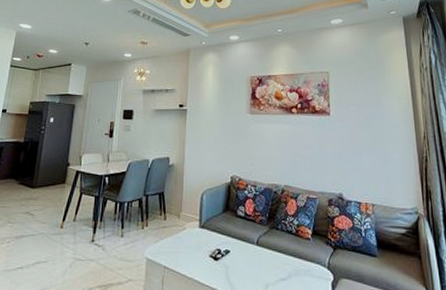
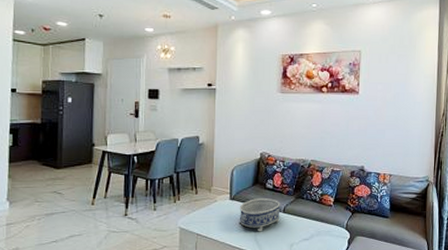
decorative bowl: none [209,226,253,268] -> present [239,197,280,232]

